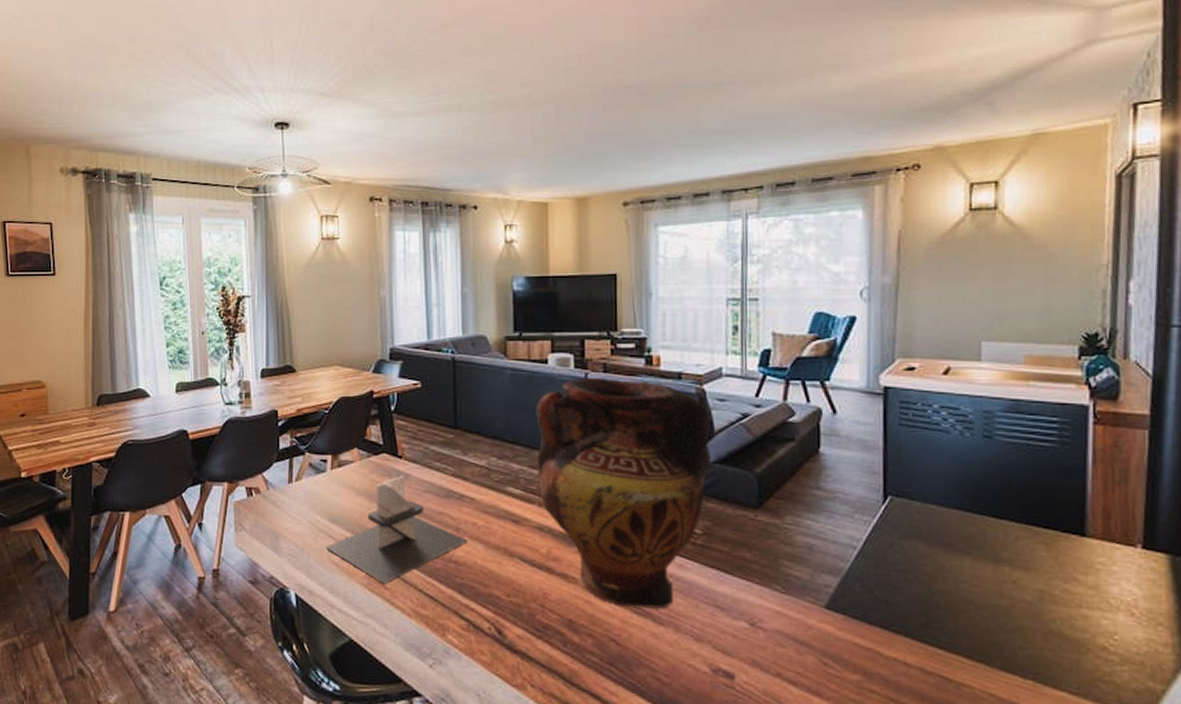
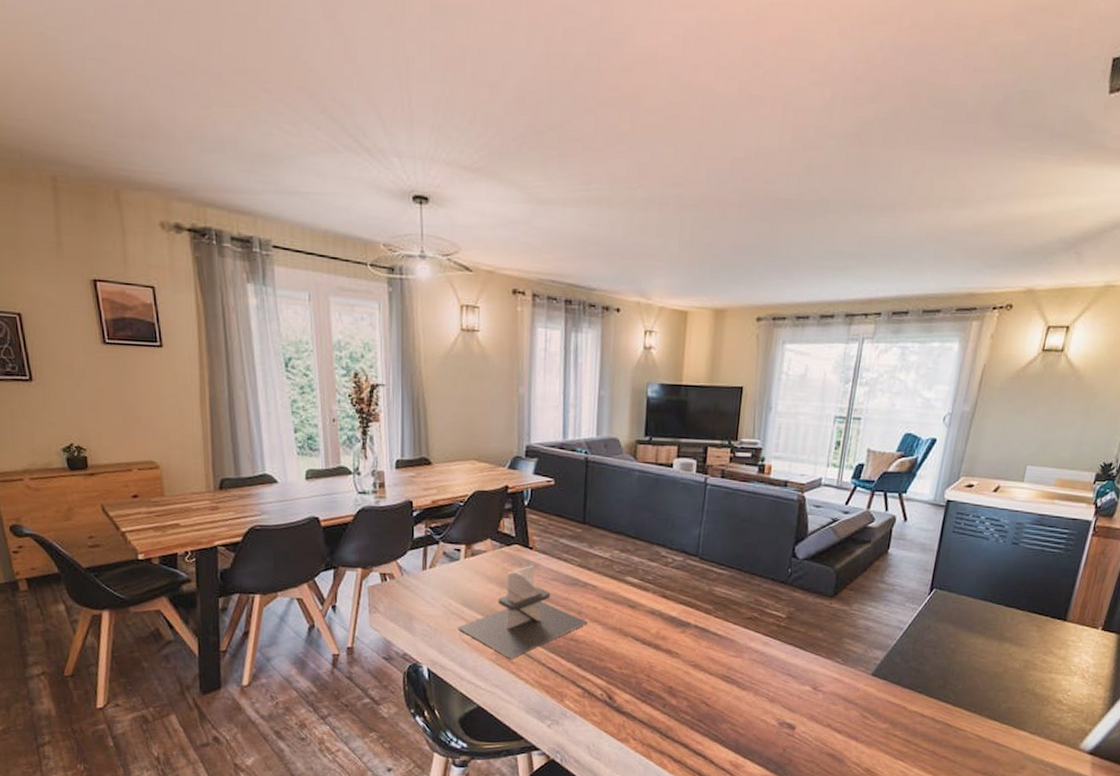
vase: present [536,377,712,609] -> none [654,482,806,677]

